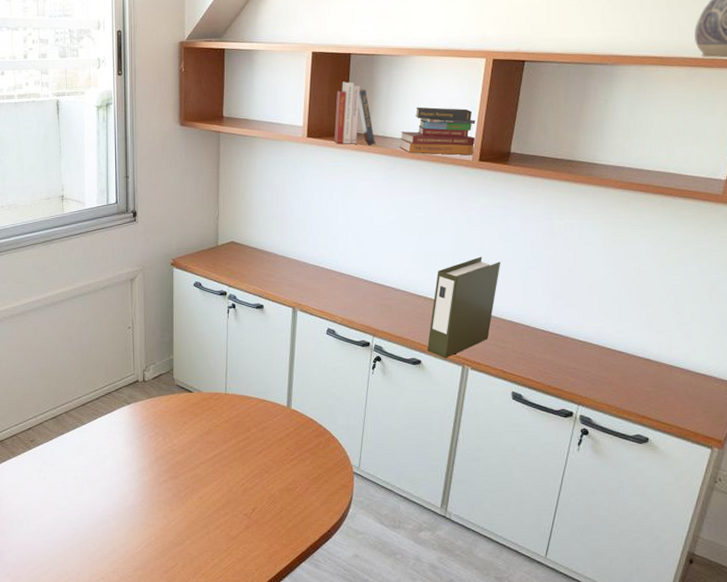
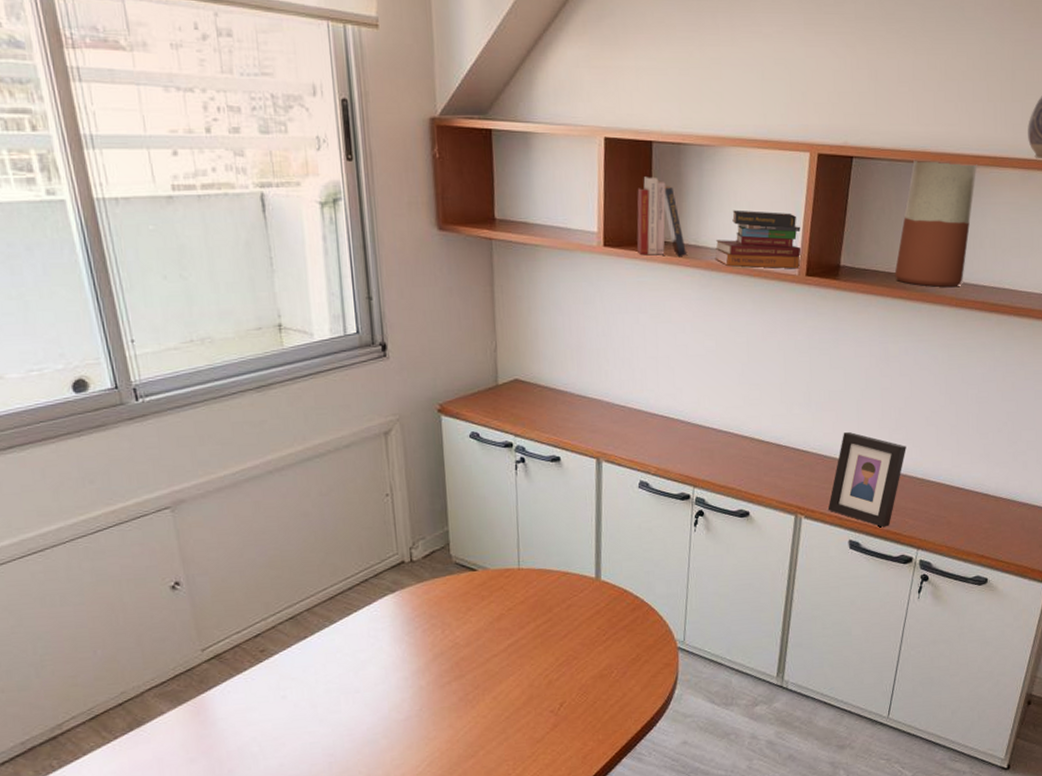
binder: present [426,256,501,359] -> none [755,388,834,509]
picture frame: none [493,296,569,383] -> present [828,432,906,528]
vase: none [561,62,644,171] -> present [894,160,977,287]

